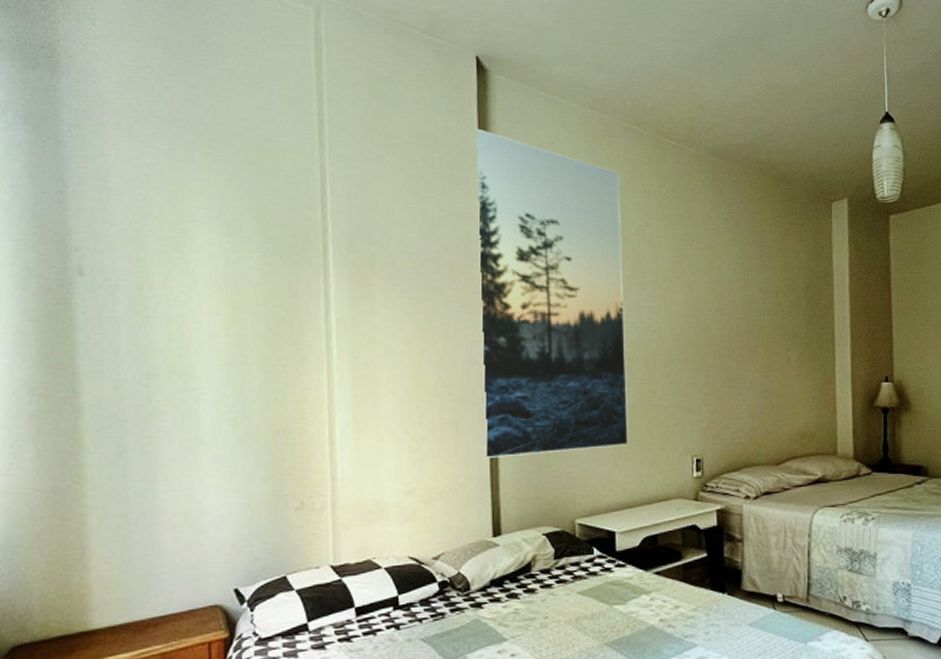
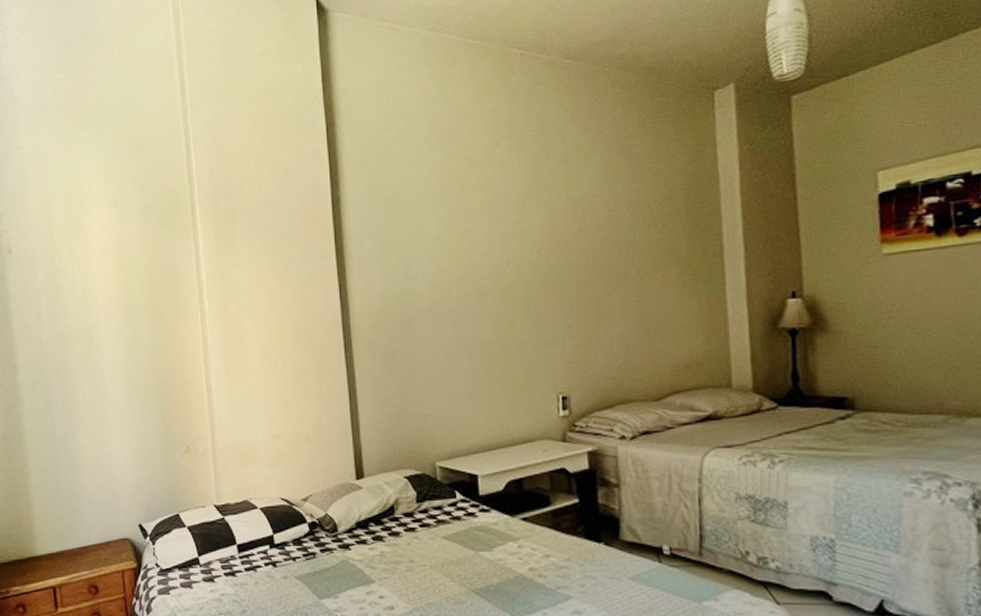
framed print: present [474,127,629,459] -> none [317,70,488,403]

